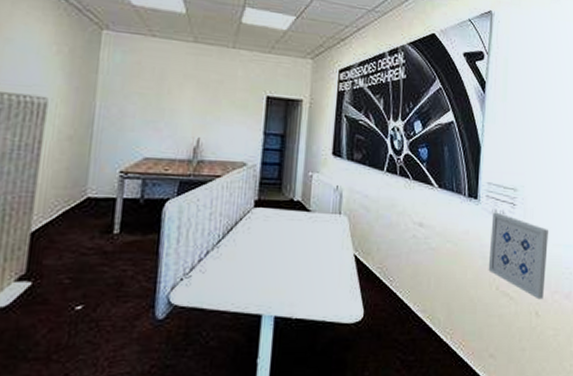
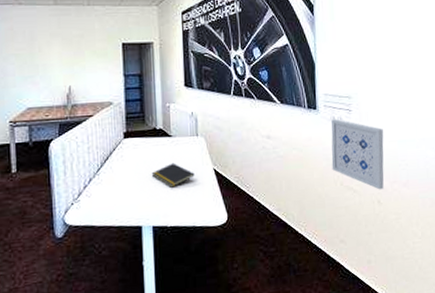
notepad: none [281,242,332,272] -> present [151,163,195,188]

